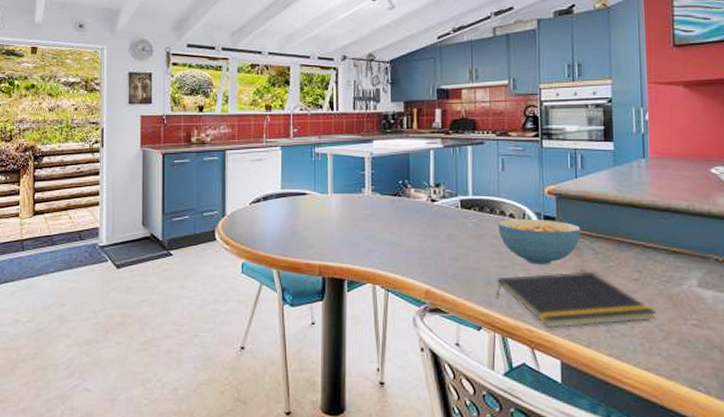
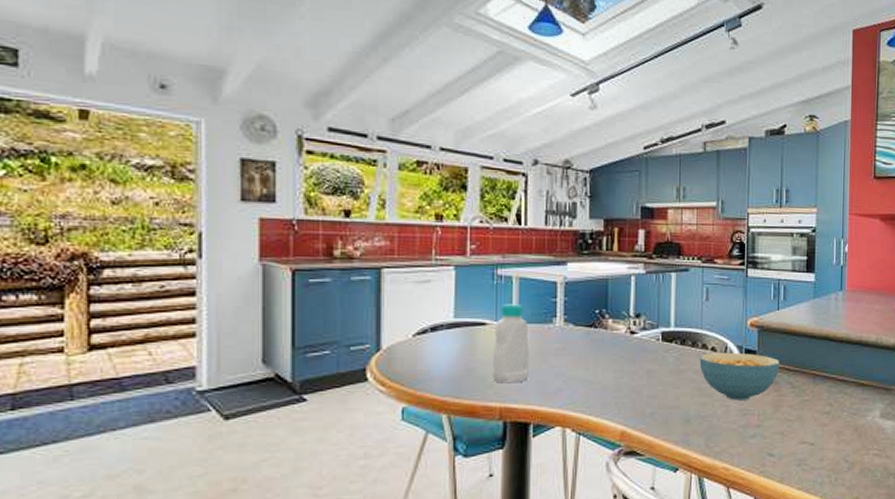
bottle: none [312,177,344,244] -> present [492,304,530,384]
notepad: present [496,271,656,328] -> none [694,406,843,465]

